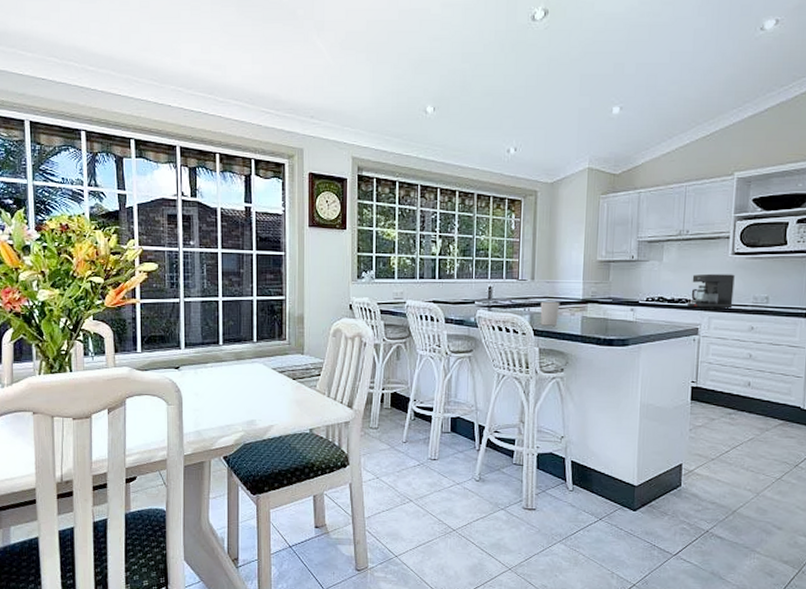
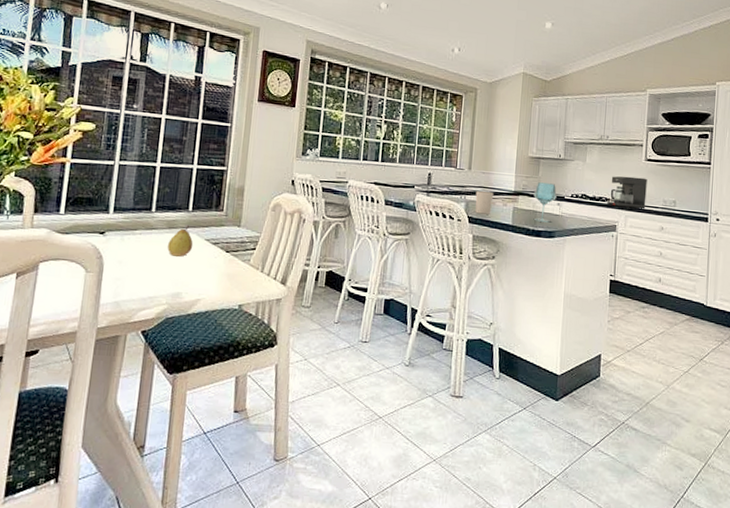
fruit: none [238,355,261,386] -> present [168,225,194,257]
wine glass: none [604,288,630,330] -> present [533,182,557,223]

